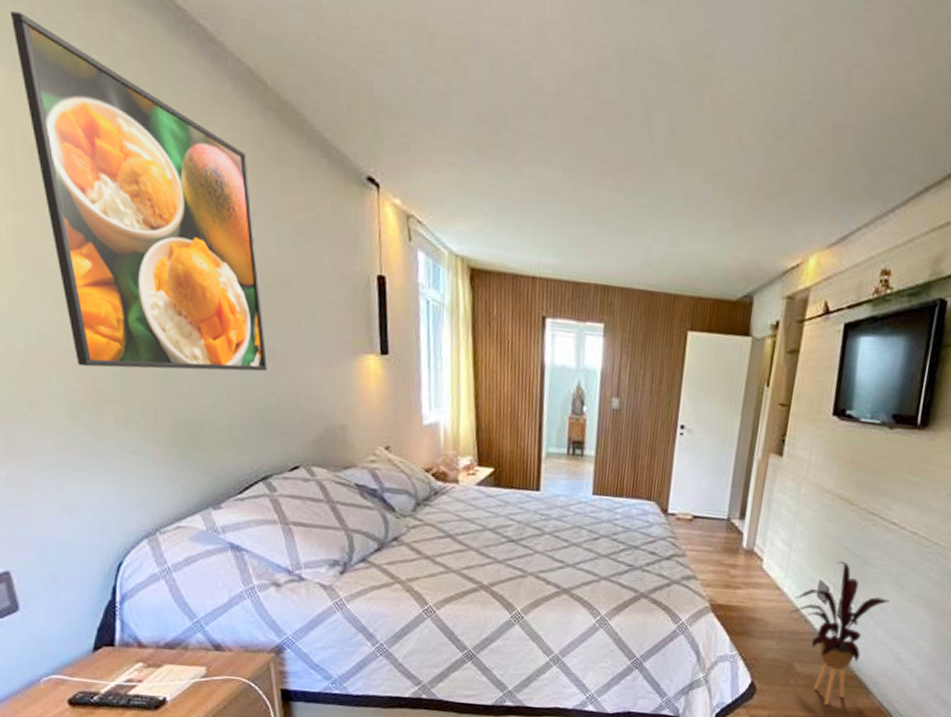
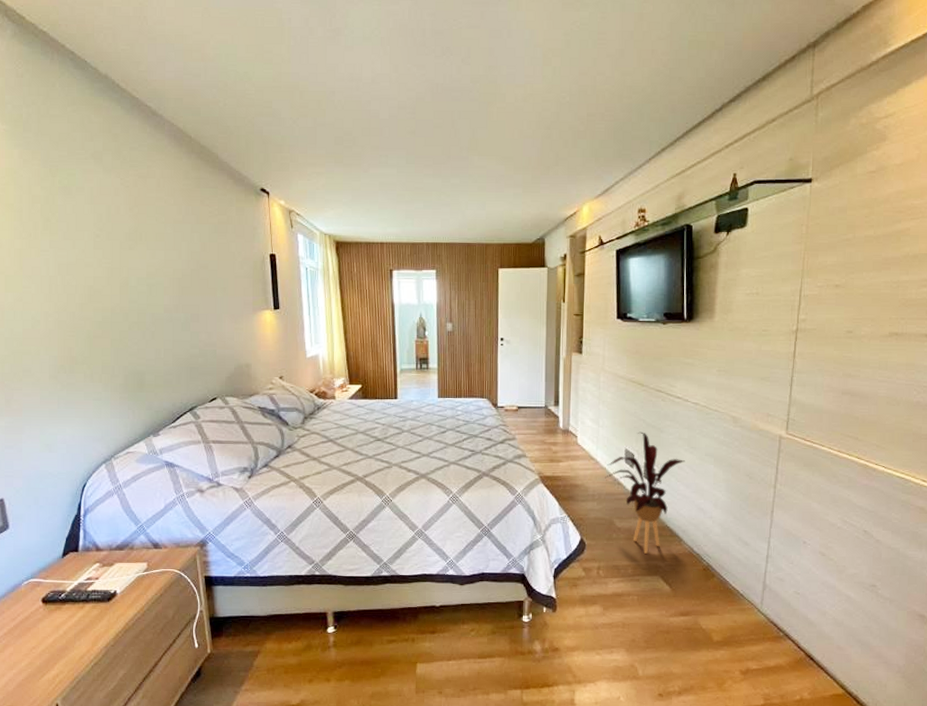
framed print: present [9,11,267,372] -> none [24,113,192,340]

